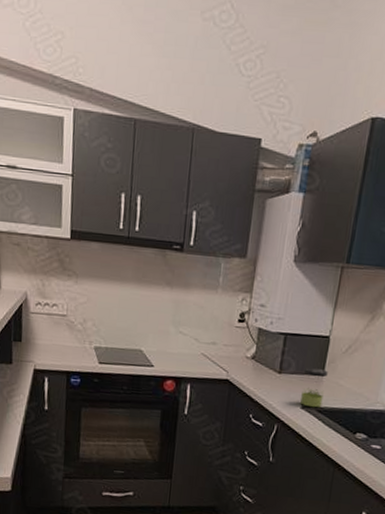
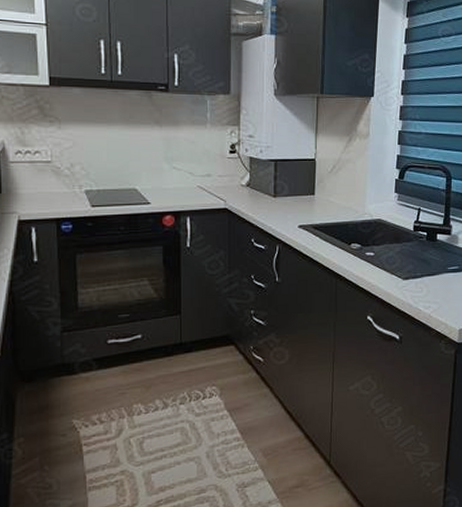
jar: present [299,368,328,408] -> none [296,189,318,226]

